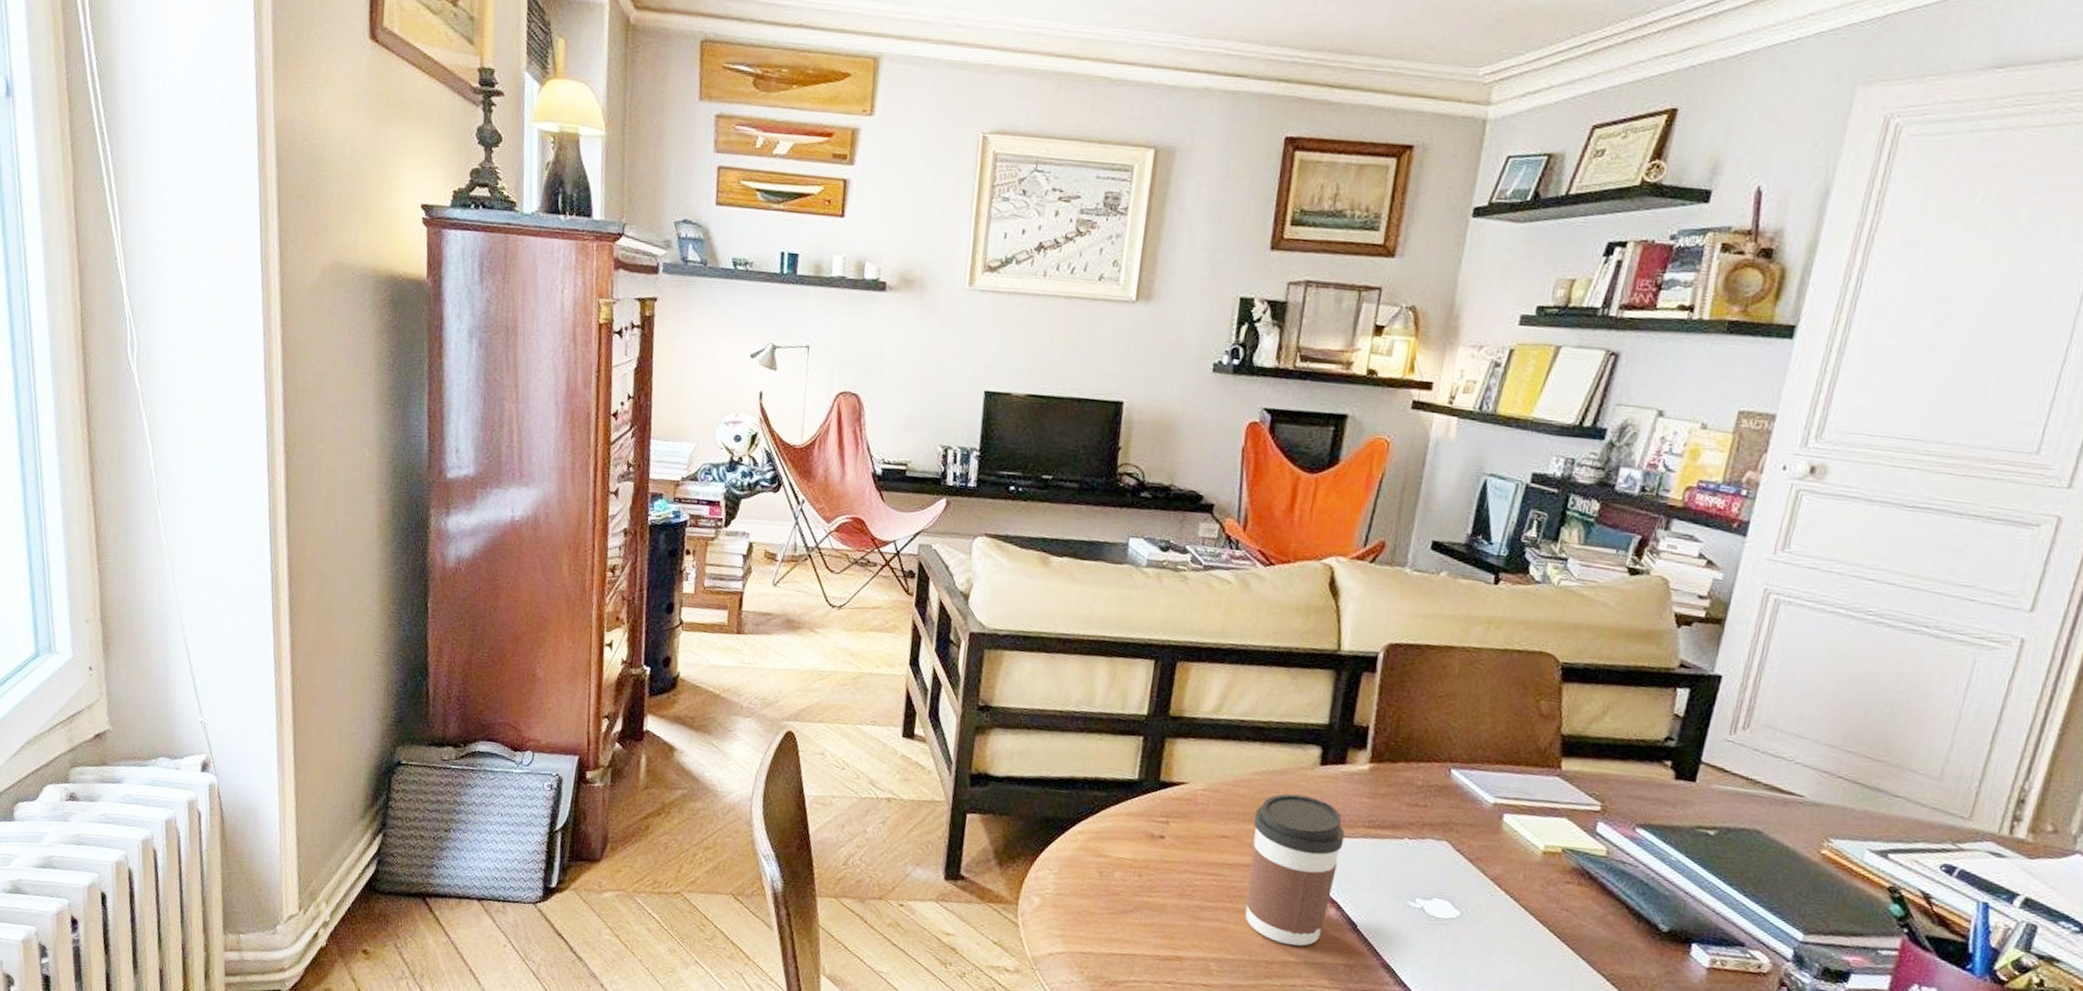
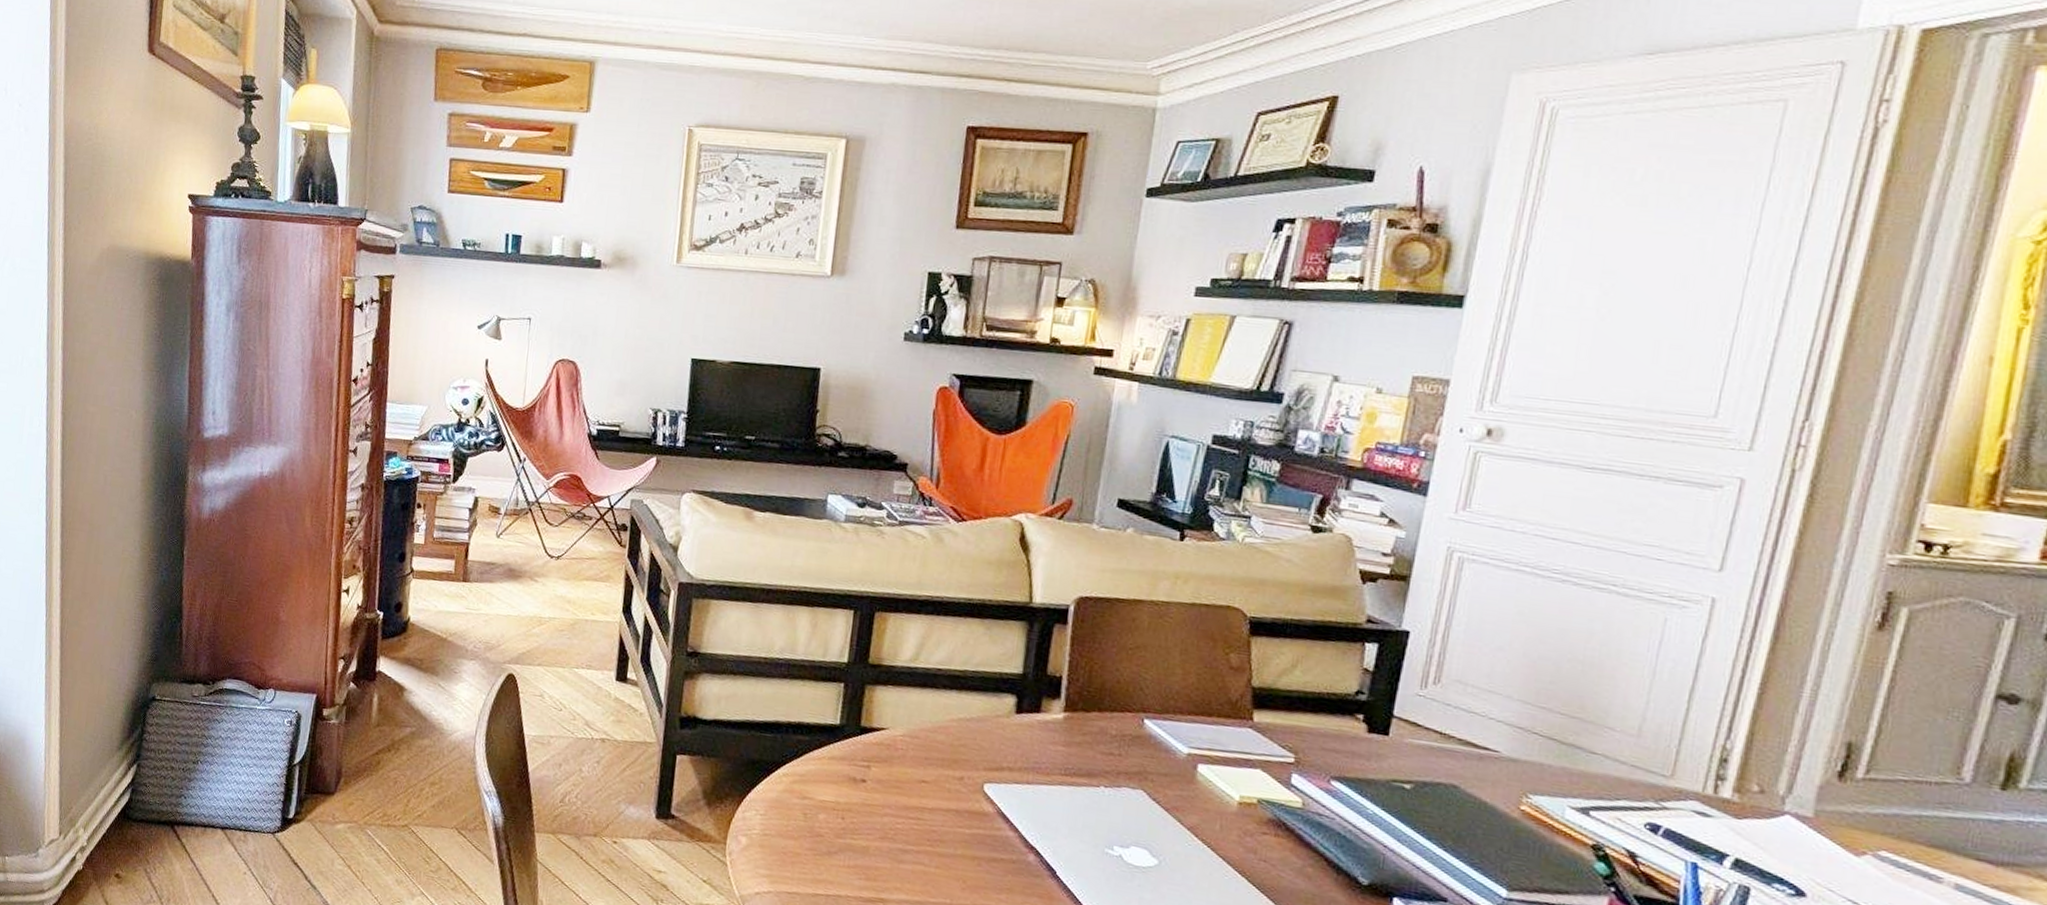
coffee cup: present [1245,793,1345,946] -> none [945,740,1042,891]

